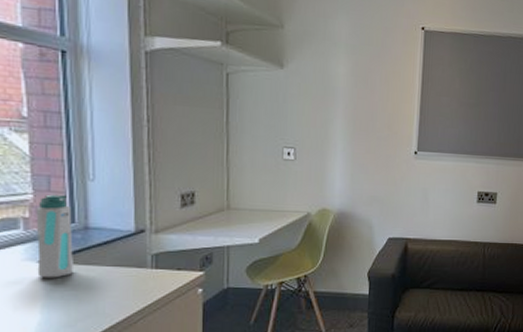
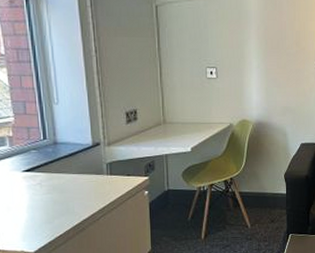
water bottle: present [36,194,75,278] -> none [17,116,49,185]

